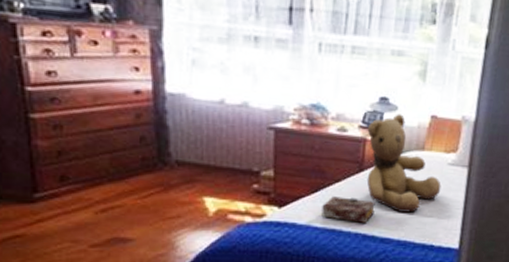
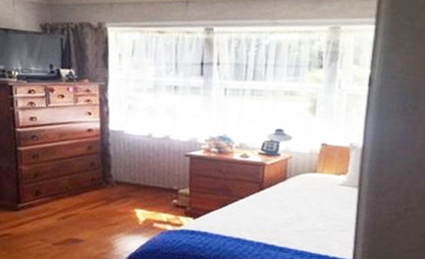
book: present [321,196,375,223] -> none [228,211,274,234]
teddy bear: present [366,114,441,213] -> none [265,142,334,226]

